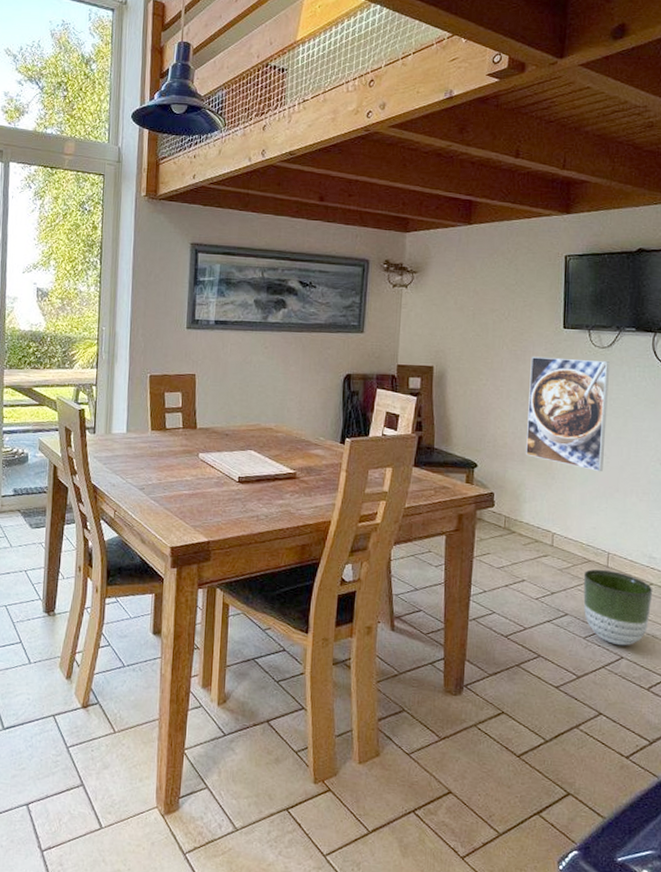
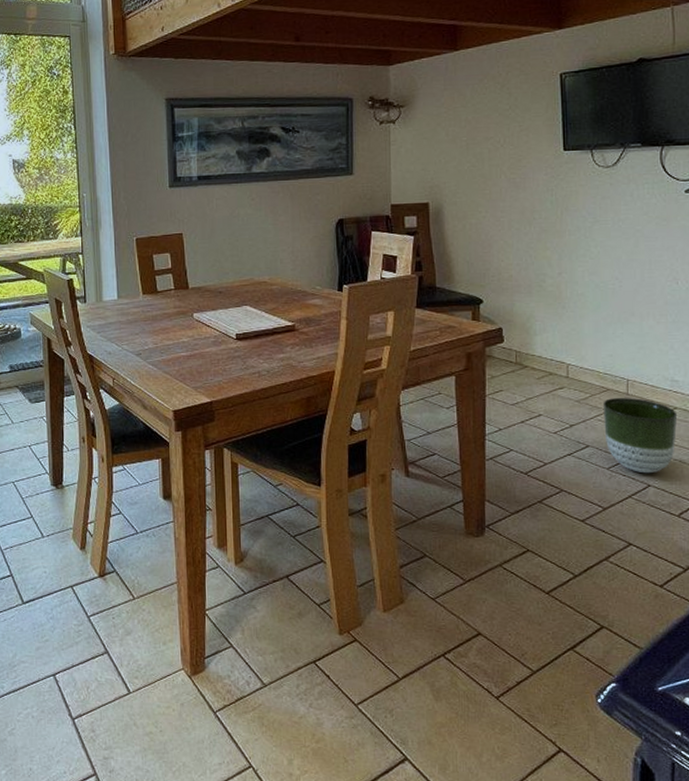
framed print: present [526,356,609,472] -> none [531,181,617,297]

